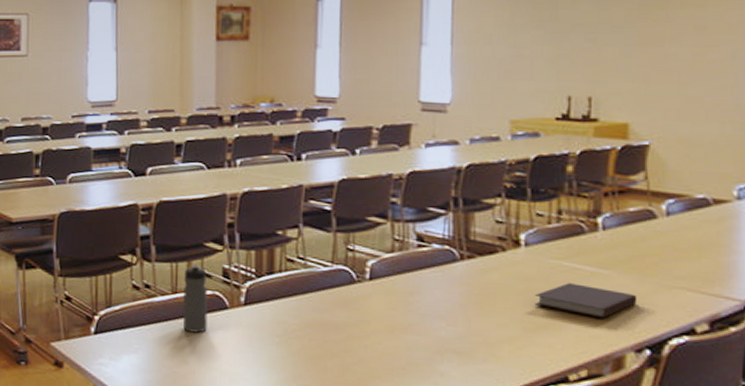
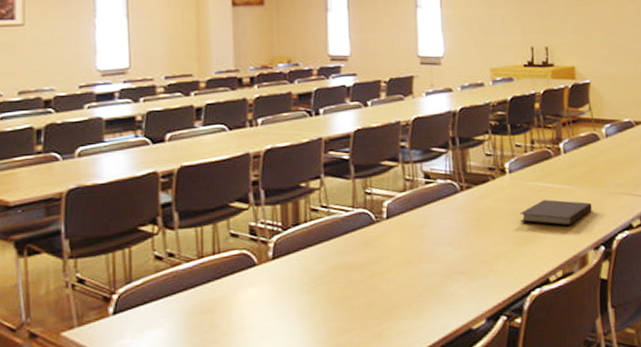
water bottle: present [182,264,208,333] -> none [210,226,236,295]

